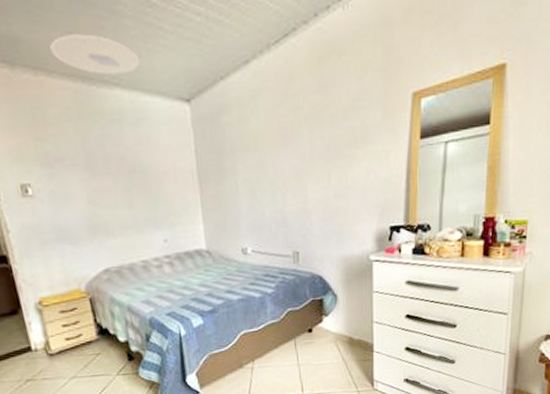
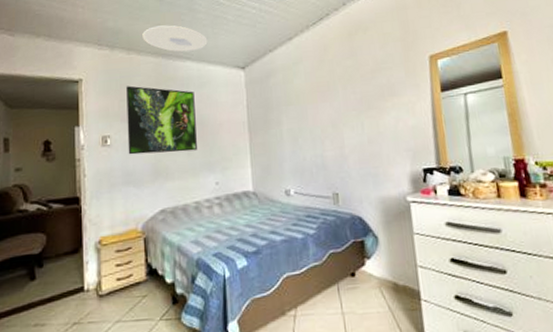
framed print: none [40,119,139,208] -> present [126,85,197,155]

